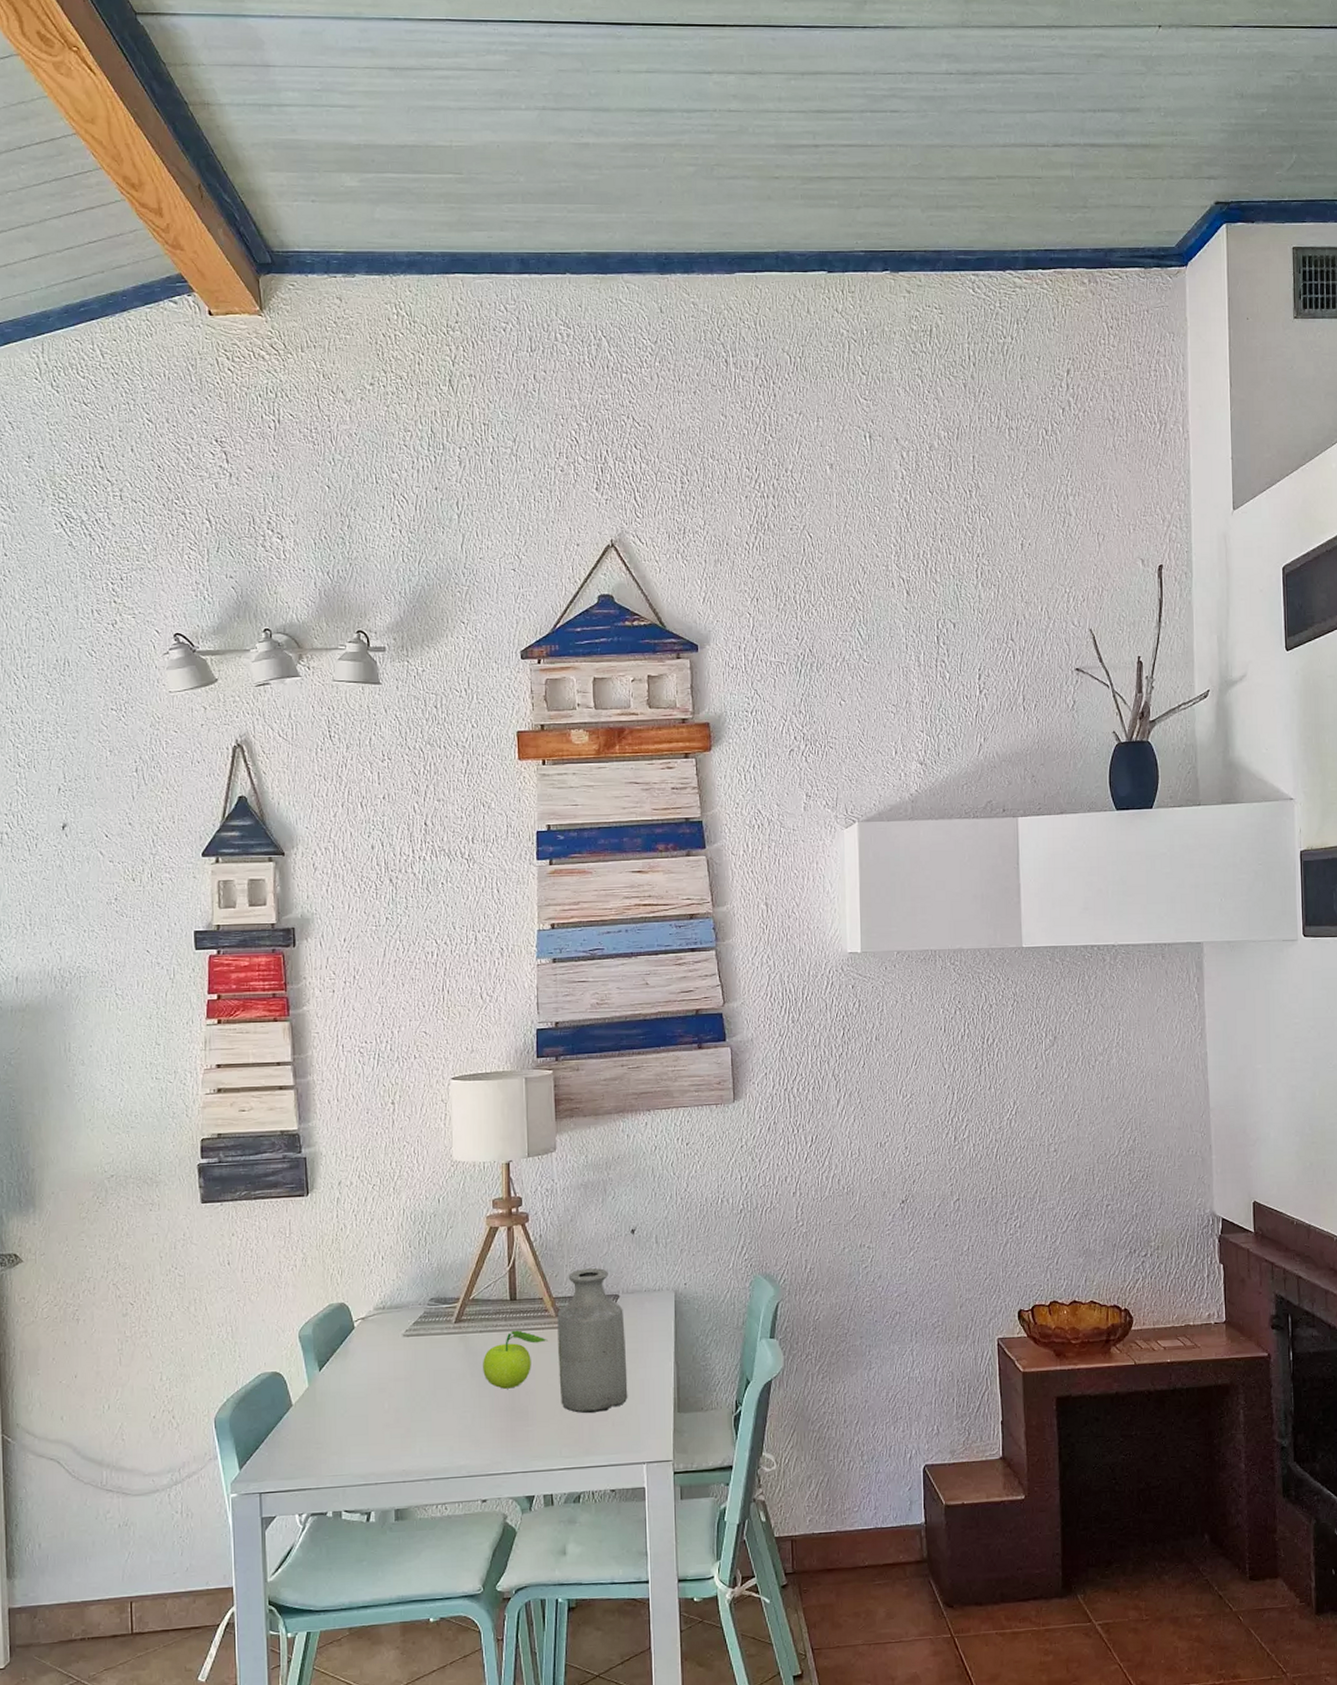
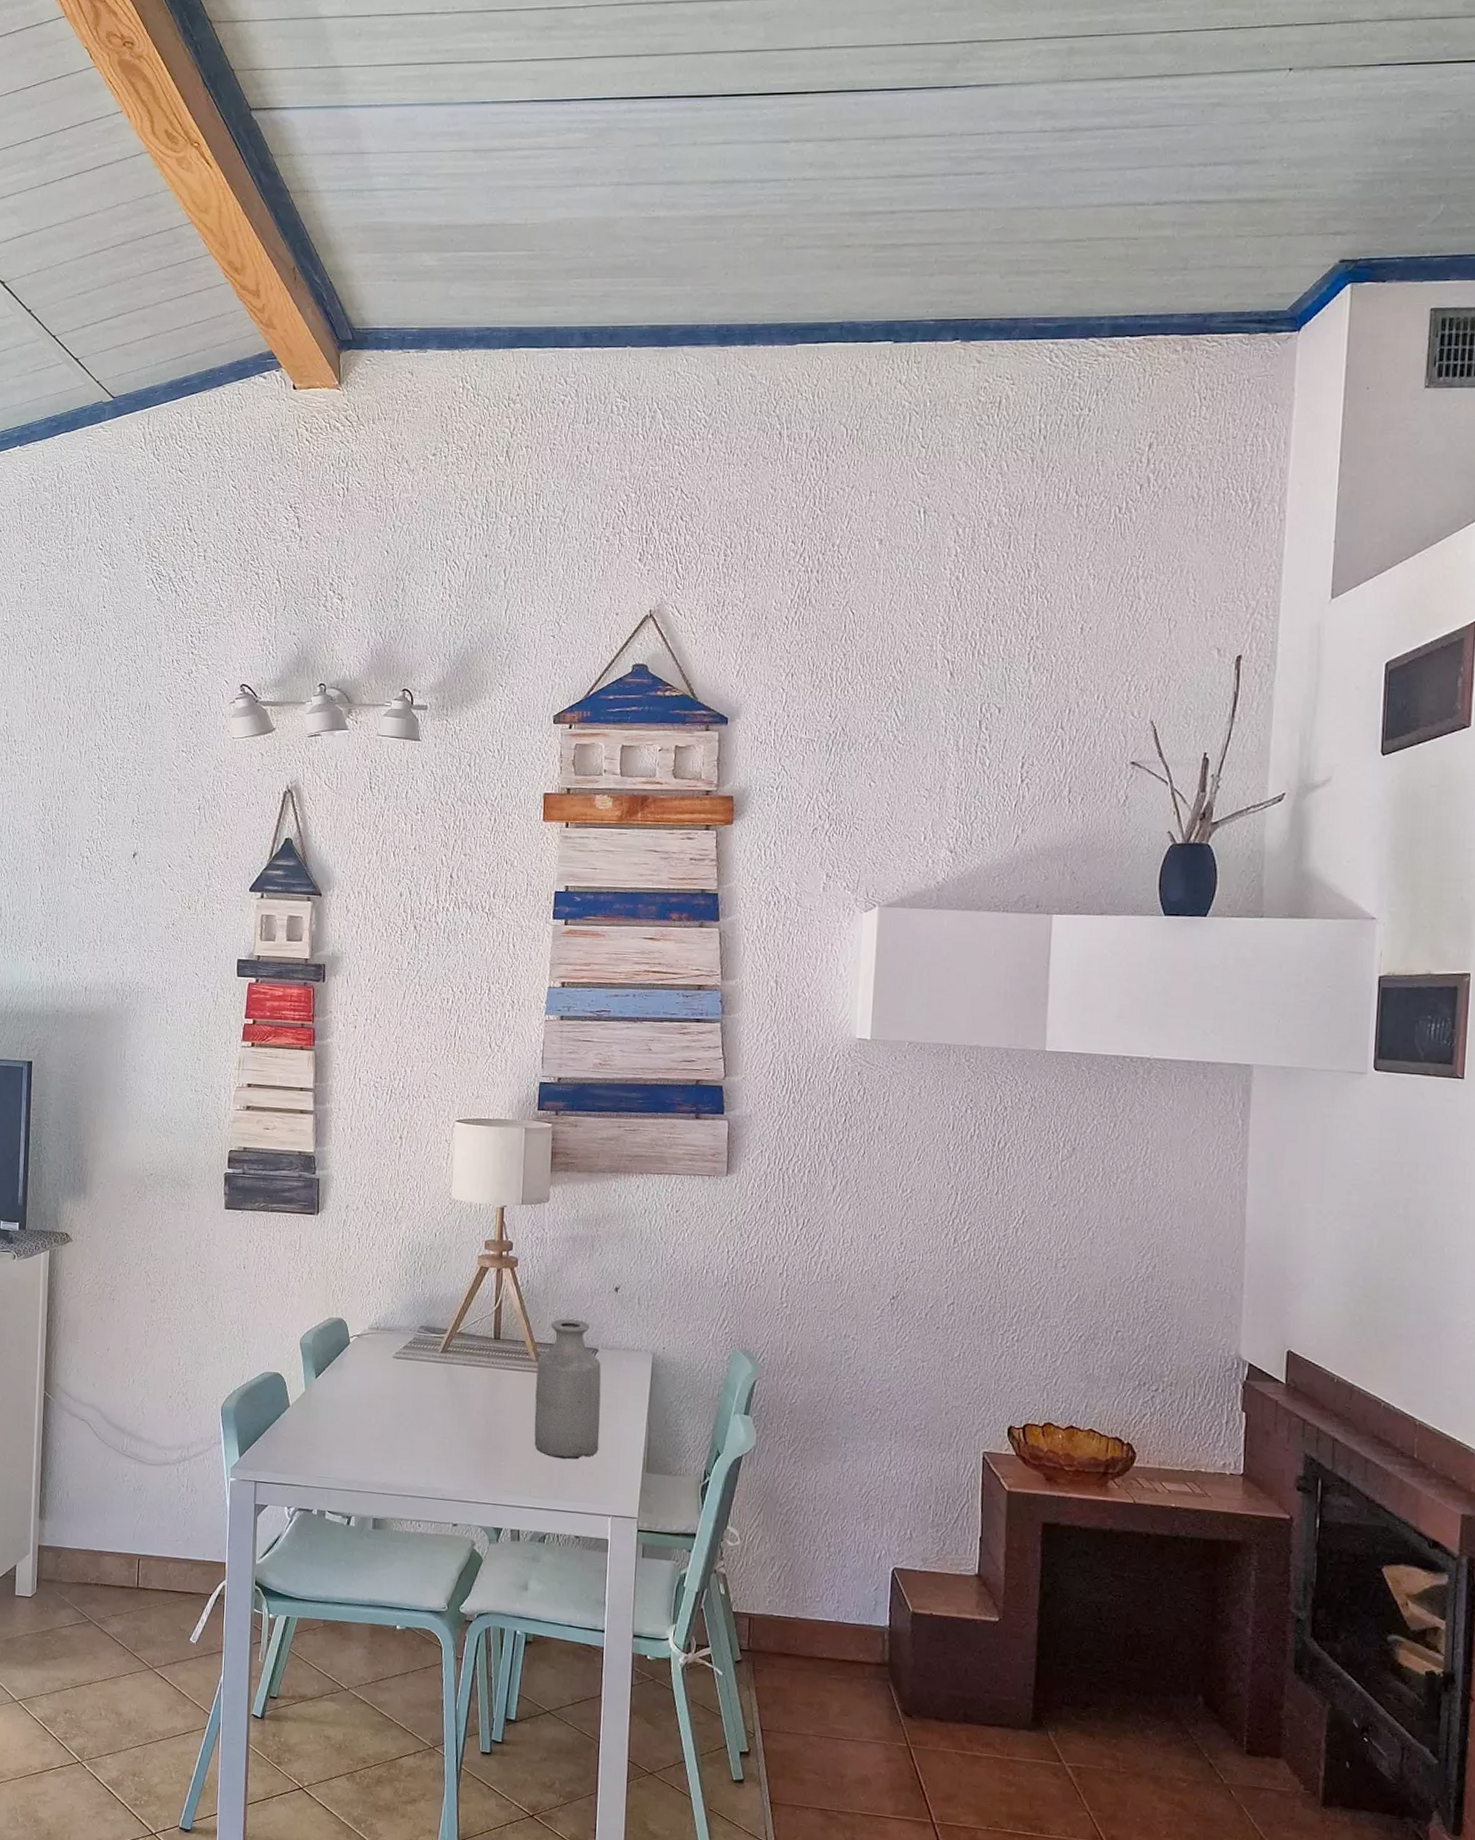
fruit: present [483,1330,548,1389] -> none [464,1368,526,1423]

